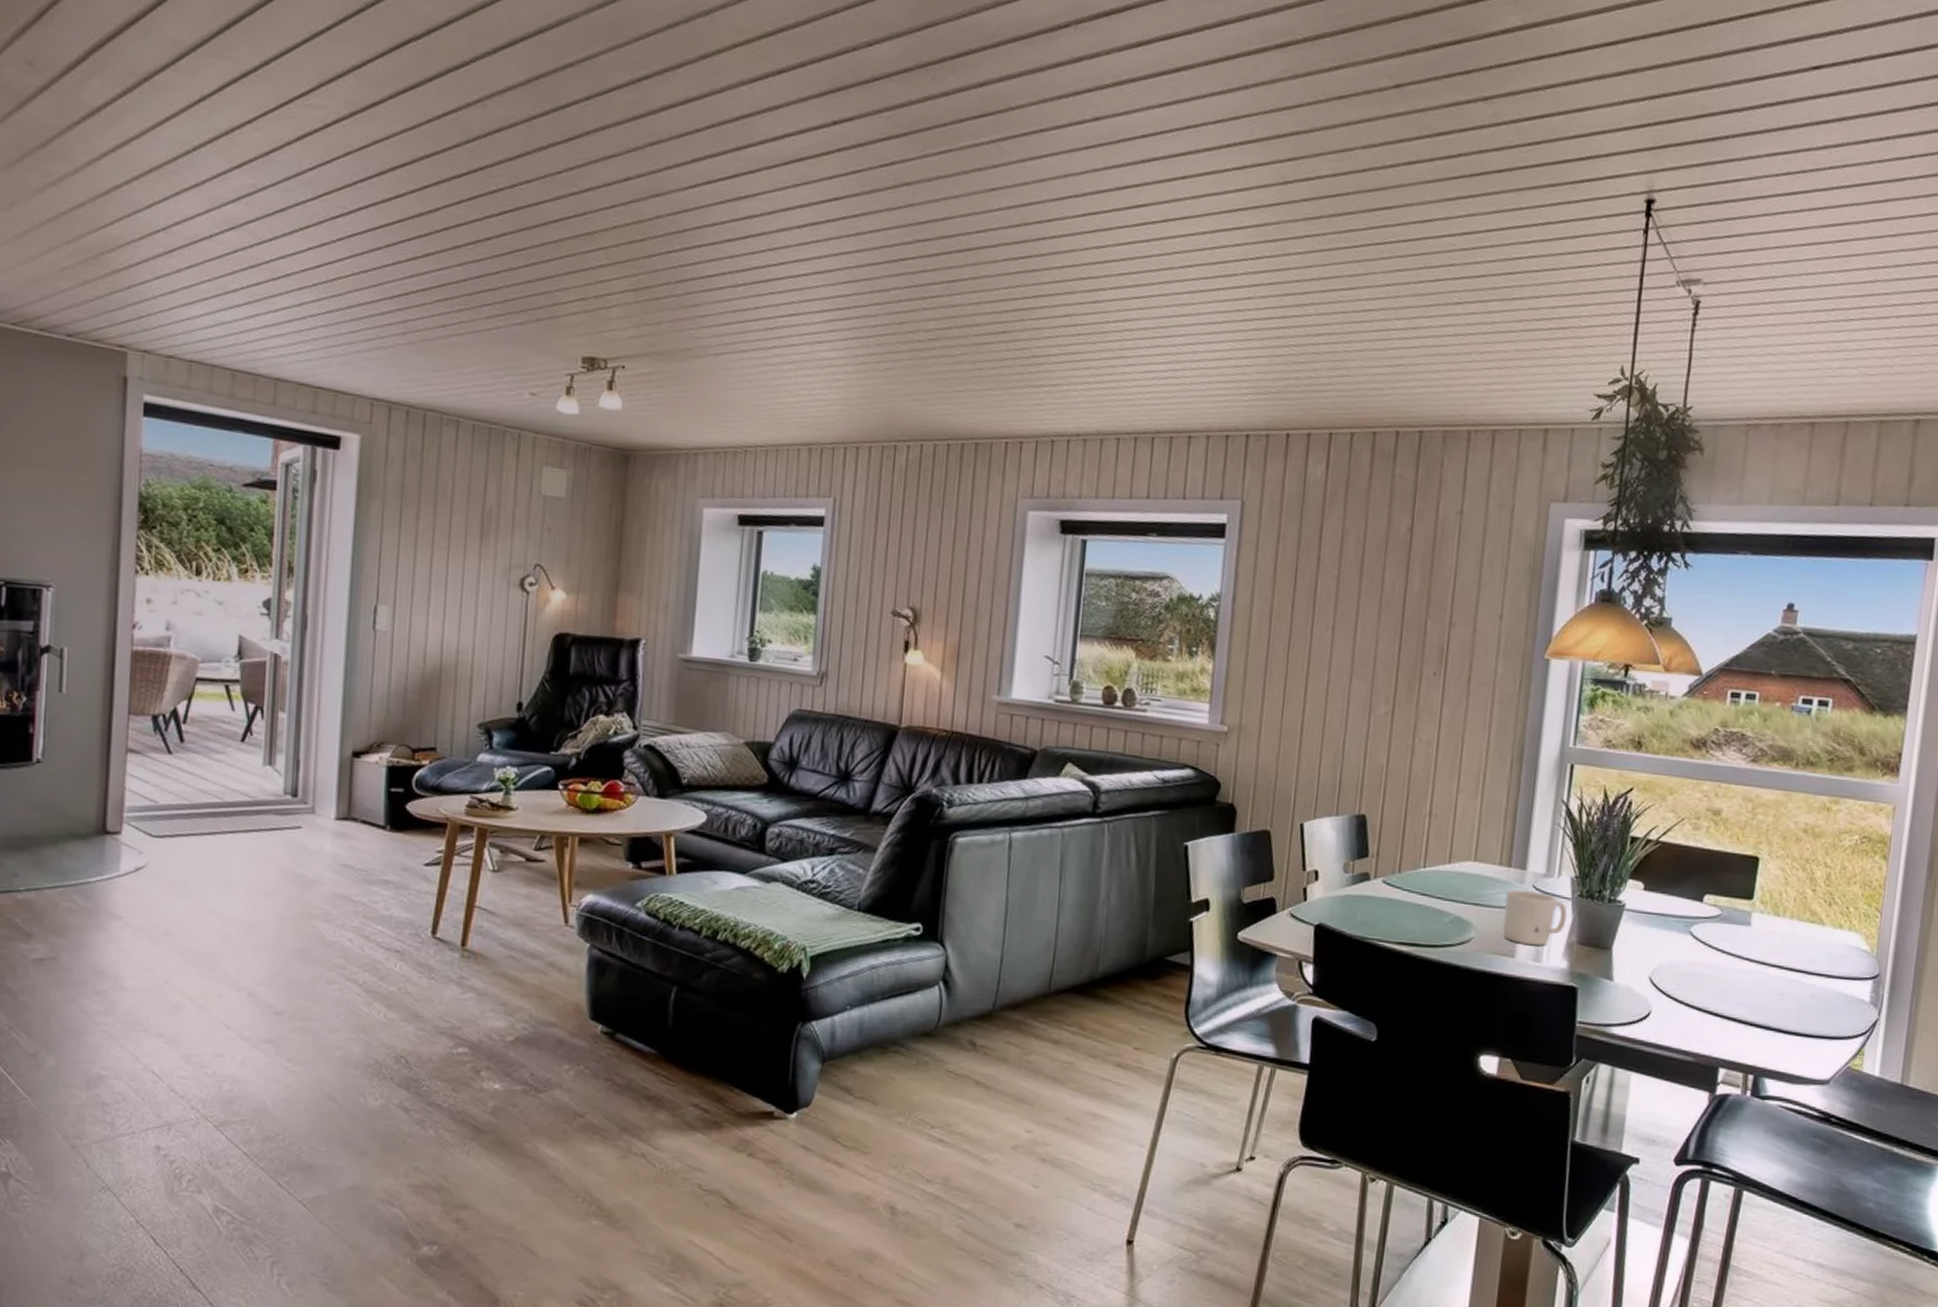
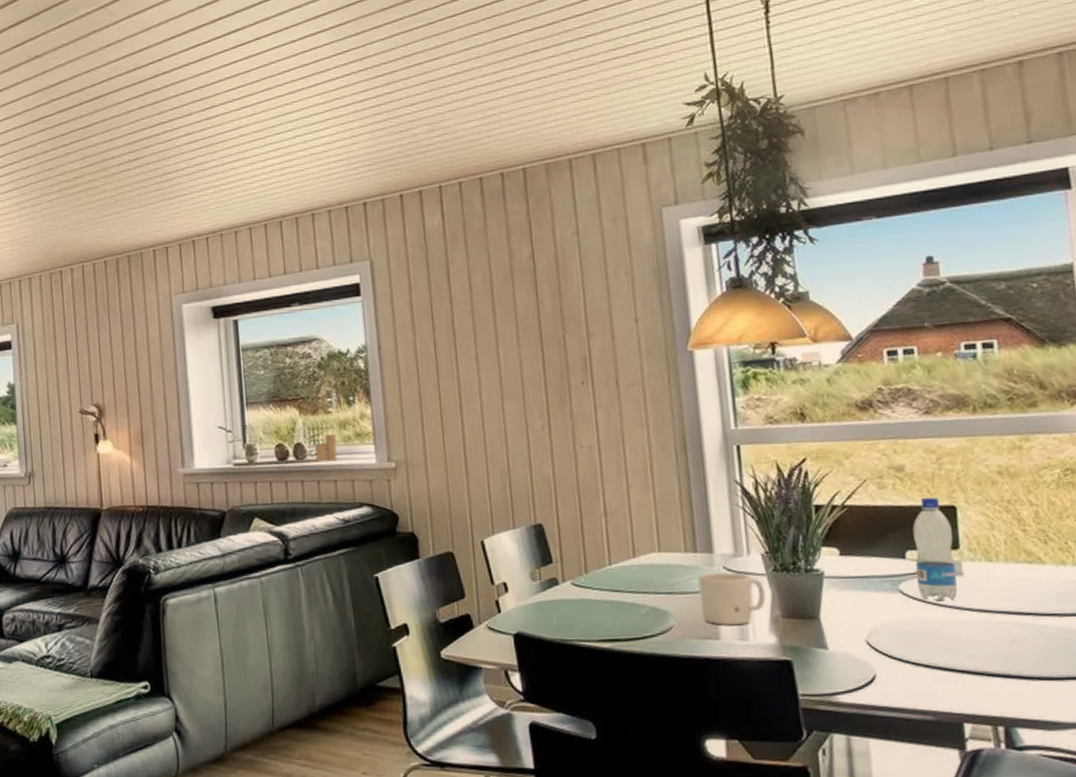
candle: none [1144,681,1171,715] -> present [314,431,338,463]
bottle: none [1707,844,1751,948] -> present [912,497,958,602]

